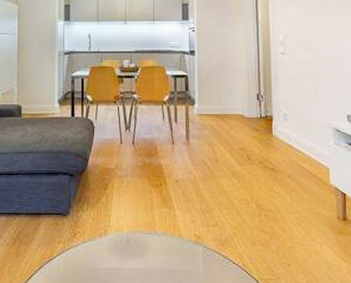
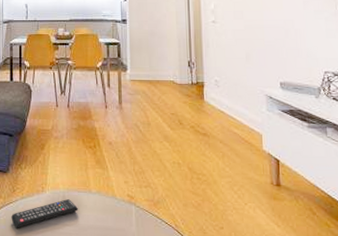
remote control: none [71,242,143,275] -> present [11,199,78,228]

